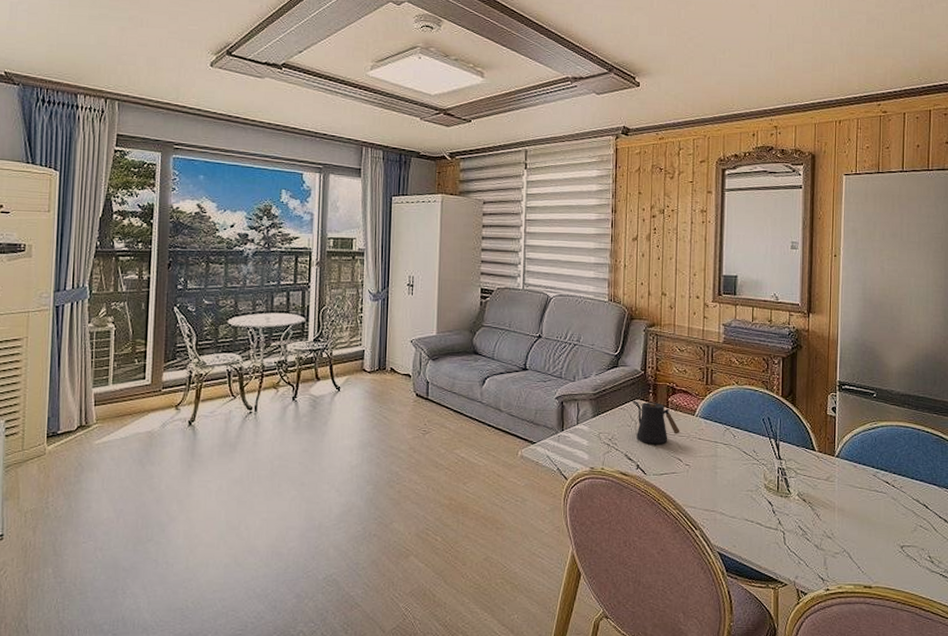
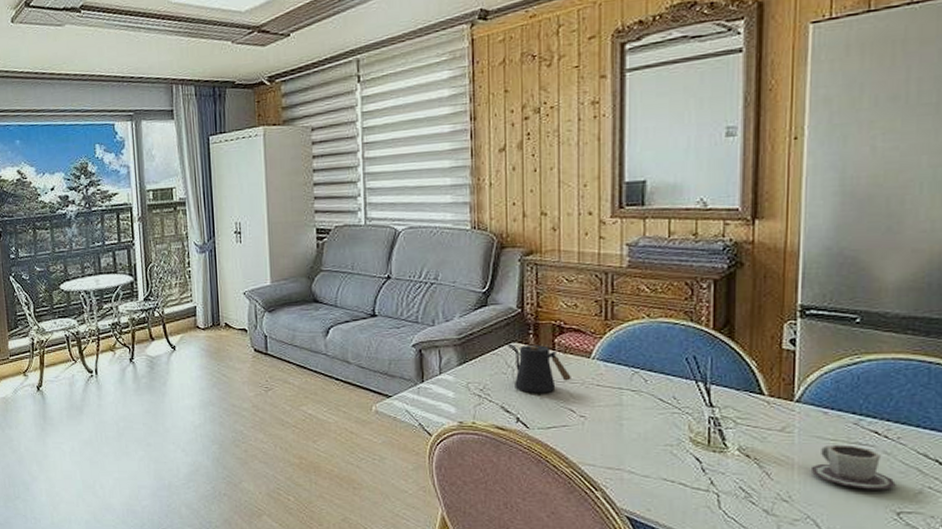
cup: none [846,491,900,528] -> present [810,444,896,490]

